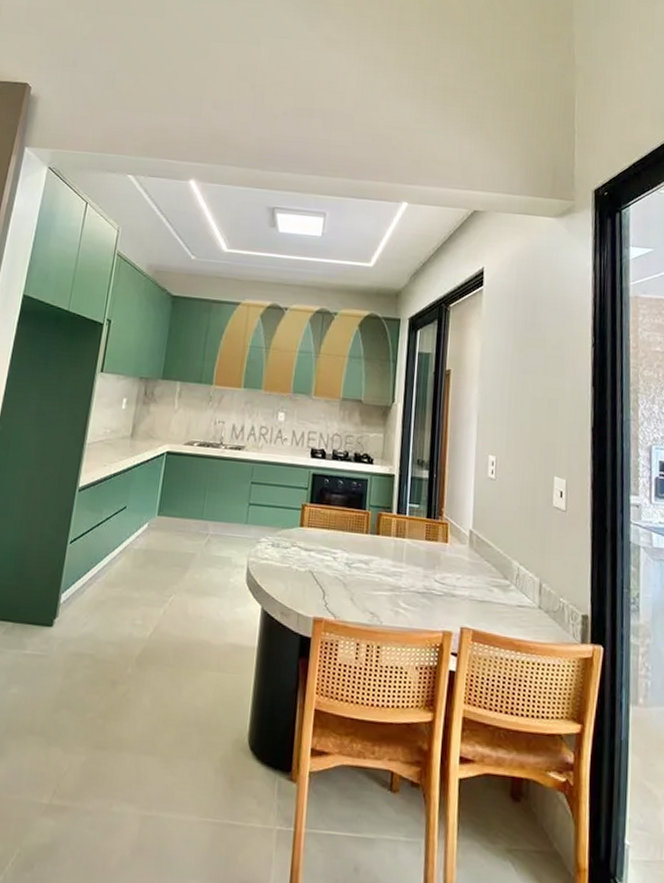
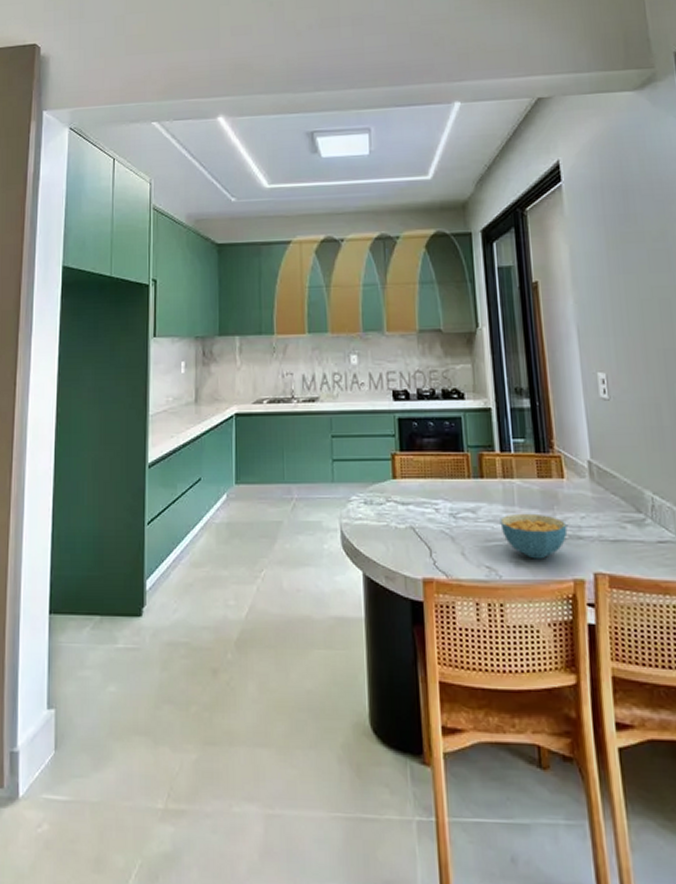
cereal bowl: none [387,568,444,611] -> present [500,513,568,559]

